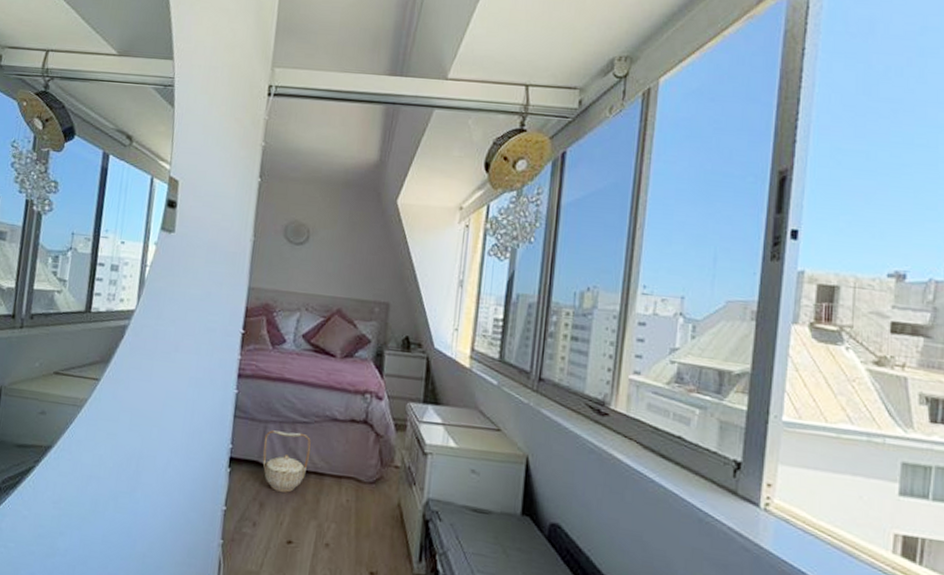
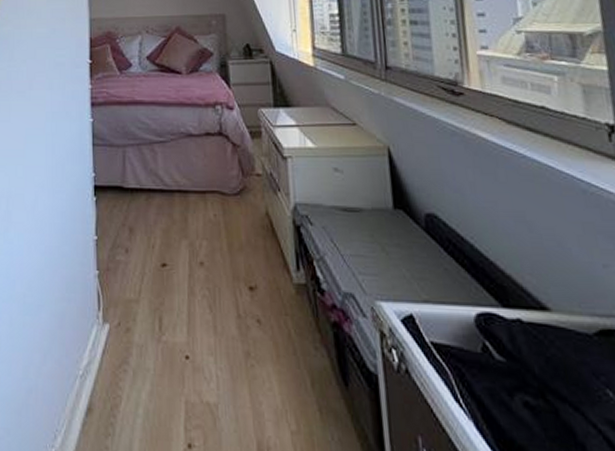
basket: present [262,430,311,493] -> none [124,152,172,214]

